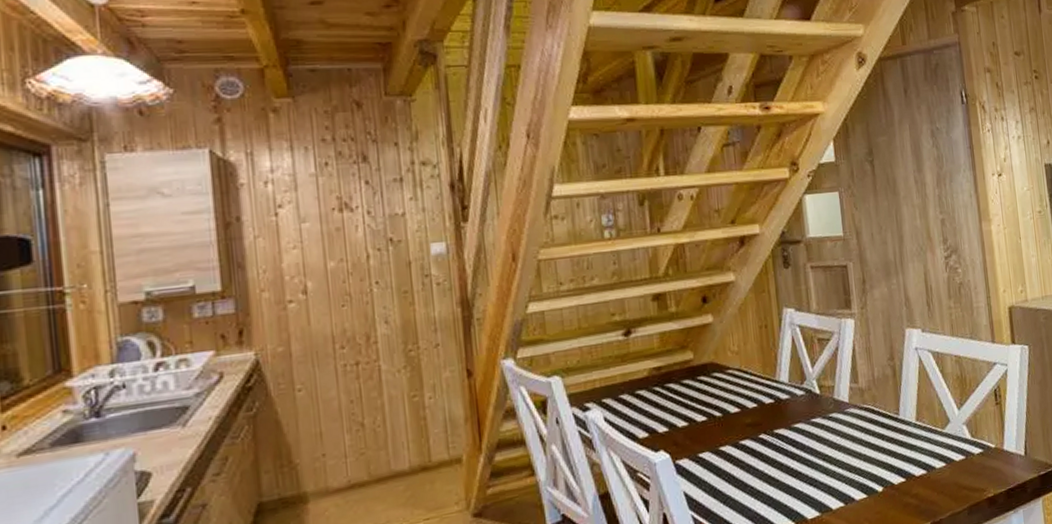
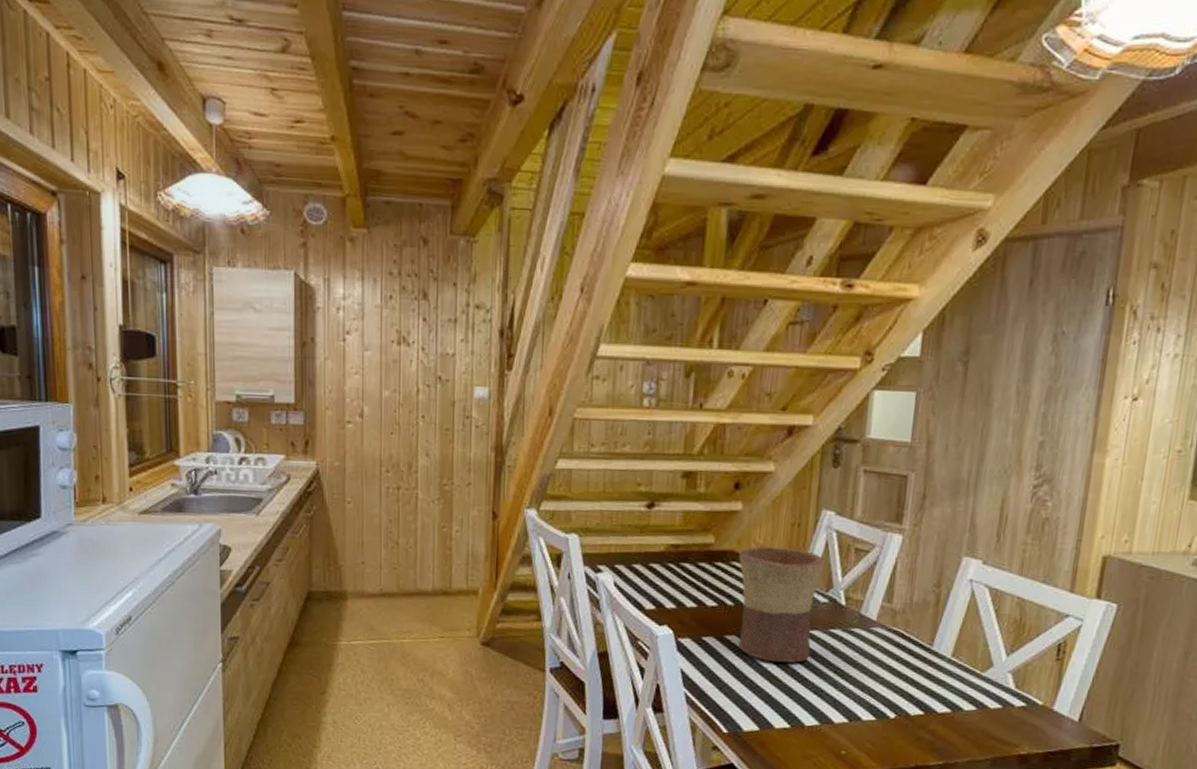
flower pot: none [718,349,799,464] -> present [739,546,824,663]

